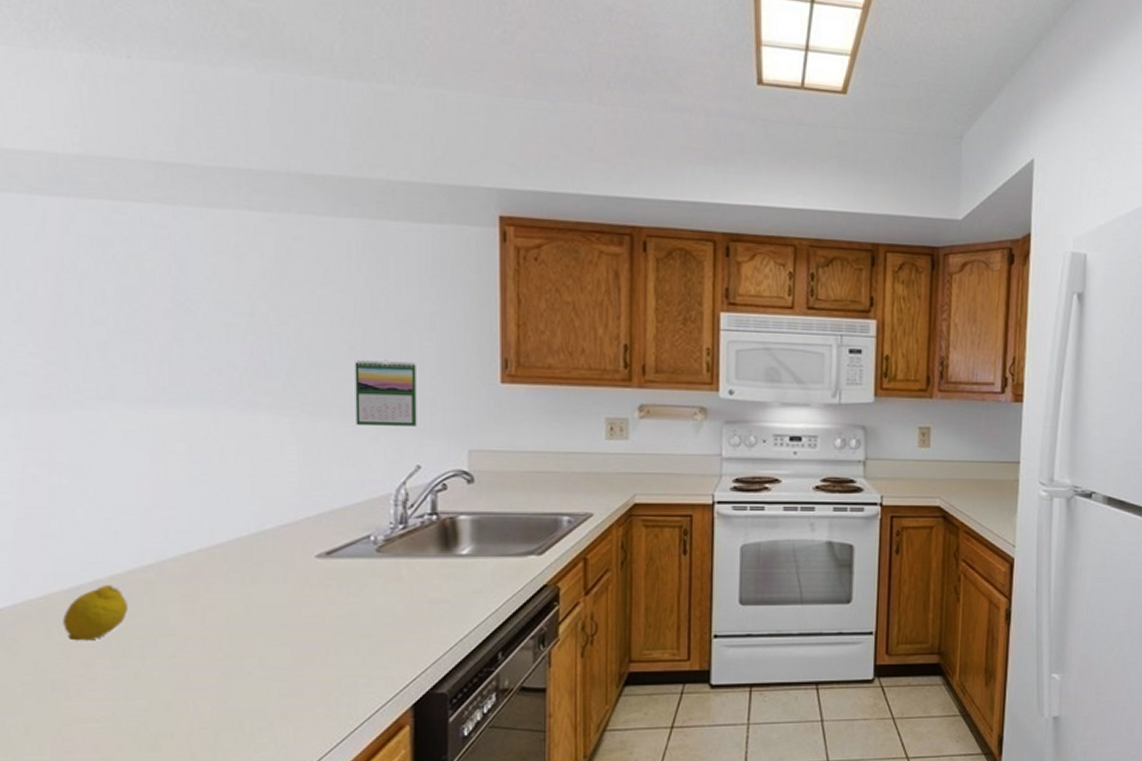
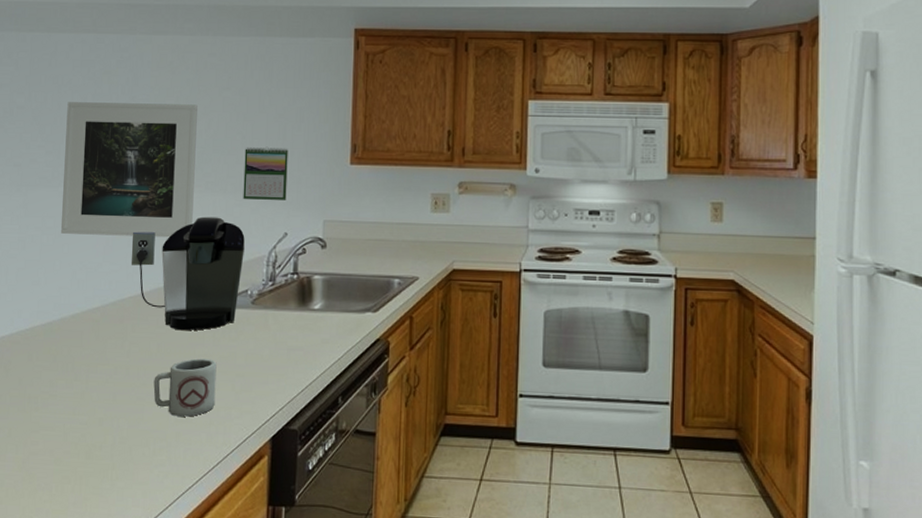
fruit: present [63,584,129,641] -> none [39,321,82,365]
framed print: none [73,294,285,474] -> present [60,102,198,238]
coffee maker: none [194,447,362,588] -> present [130,216,245,331]
cup: none [243,620,334,690] -> present [153,358,217,417]

